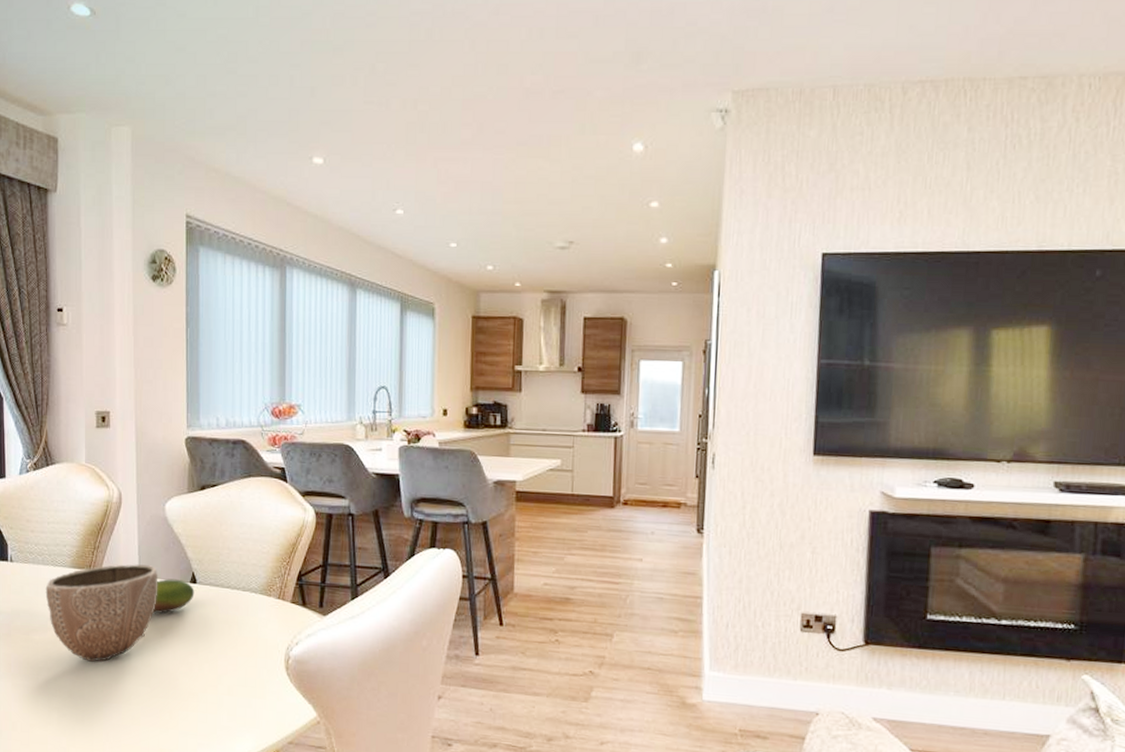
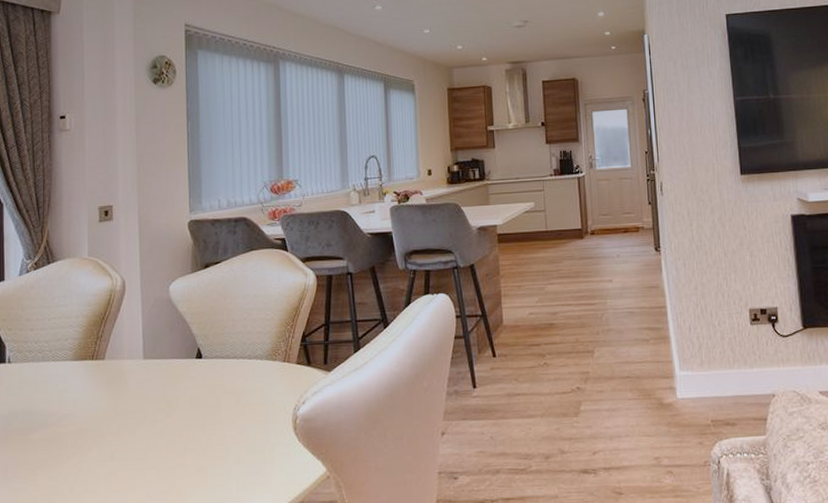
decorative bowl: present [45,564,158,662] -> none [45,347,164,453]
fruit: present [153,578,195,614] -> none [159,357,200,393]

